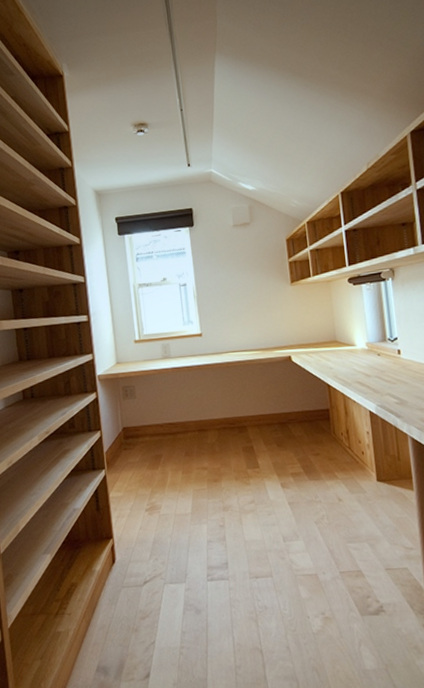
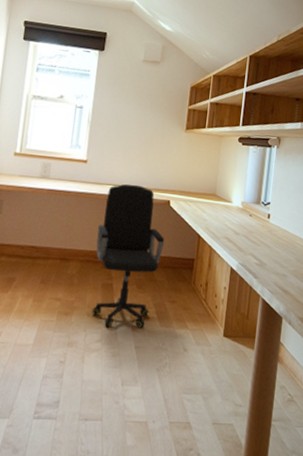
office chair: none [227,347,295,488] -> present [92,183,165,328]

